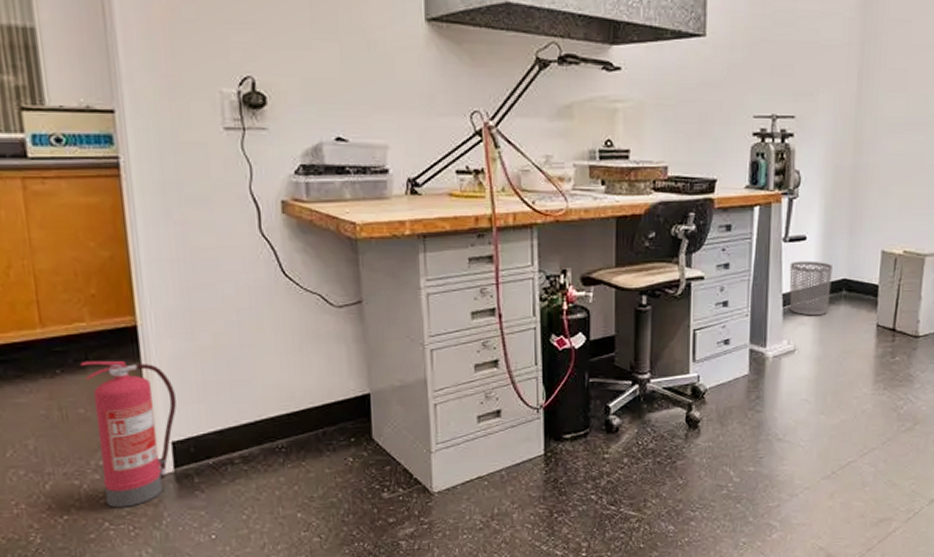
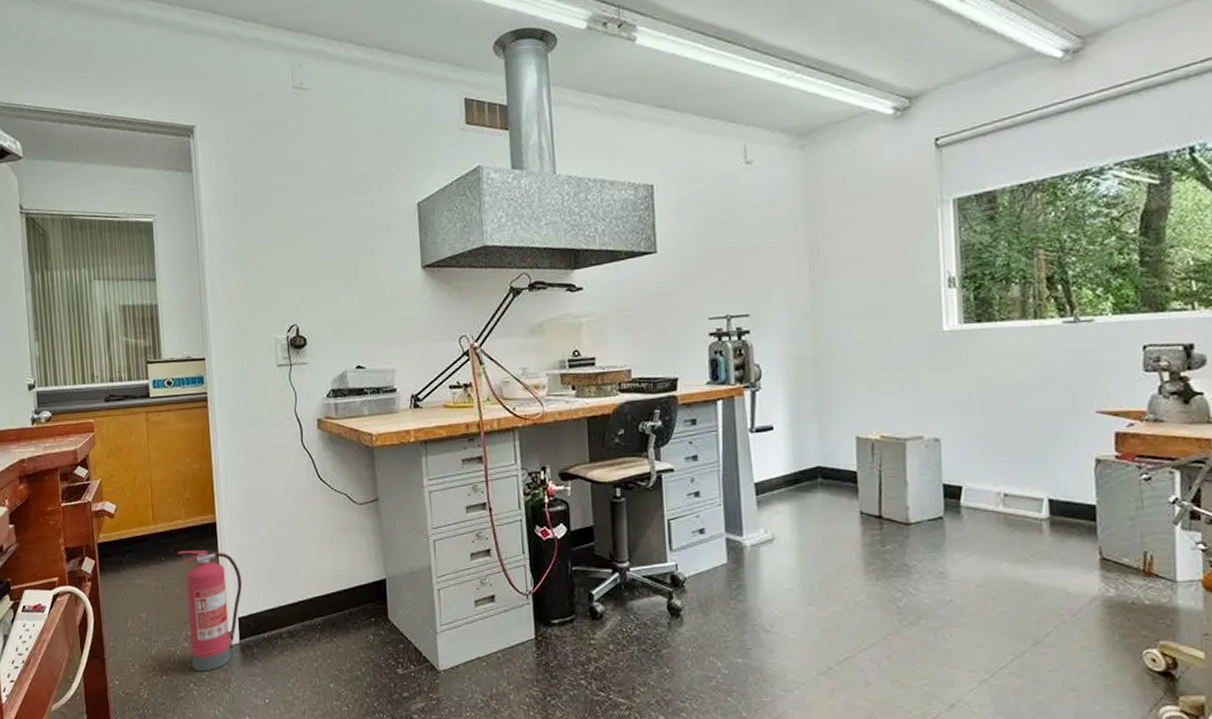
waste bin: present [789,261,832,316] -> none [759,449,805,505]

